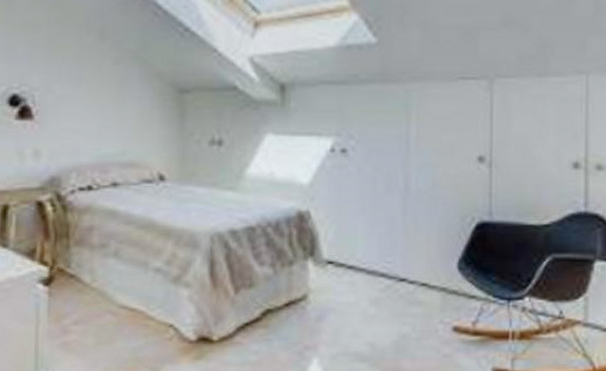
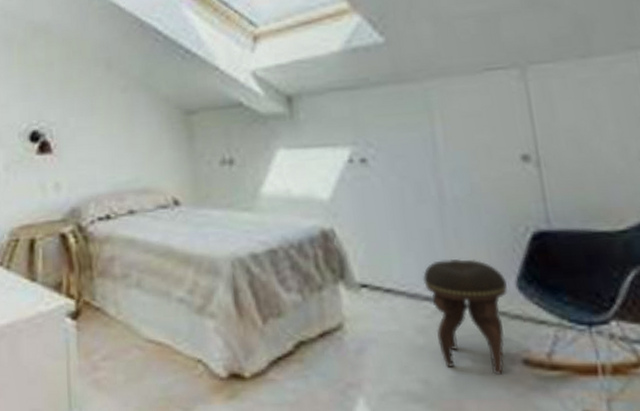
footstool: none [381,241,450,339] -> present [422,258,508,375]

